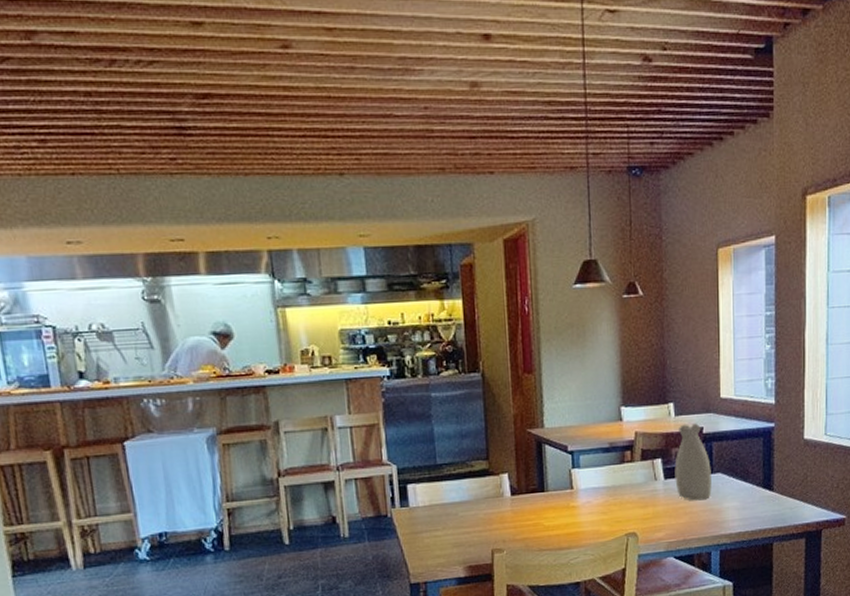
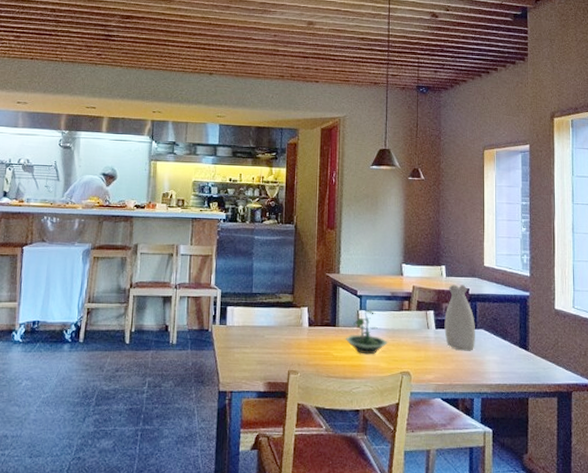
terrarium: none [557,467,609,520] -> present [345,310,388,355]

